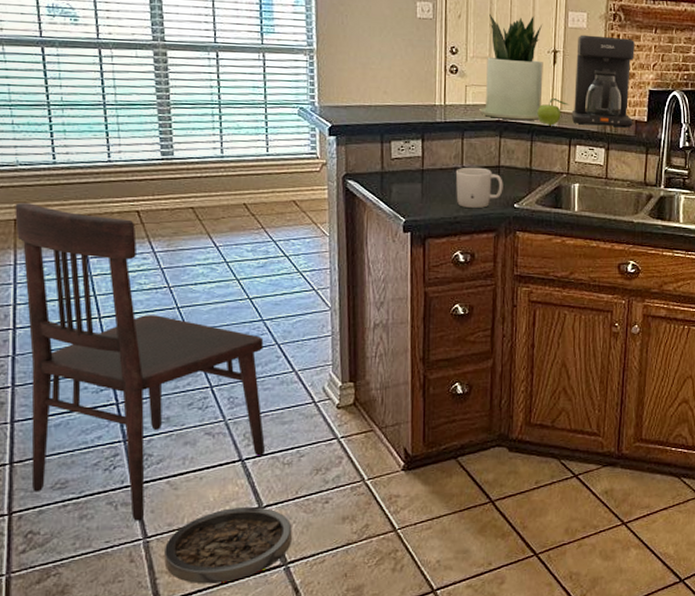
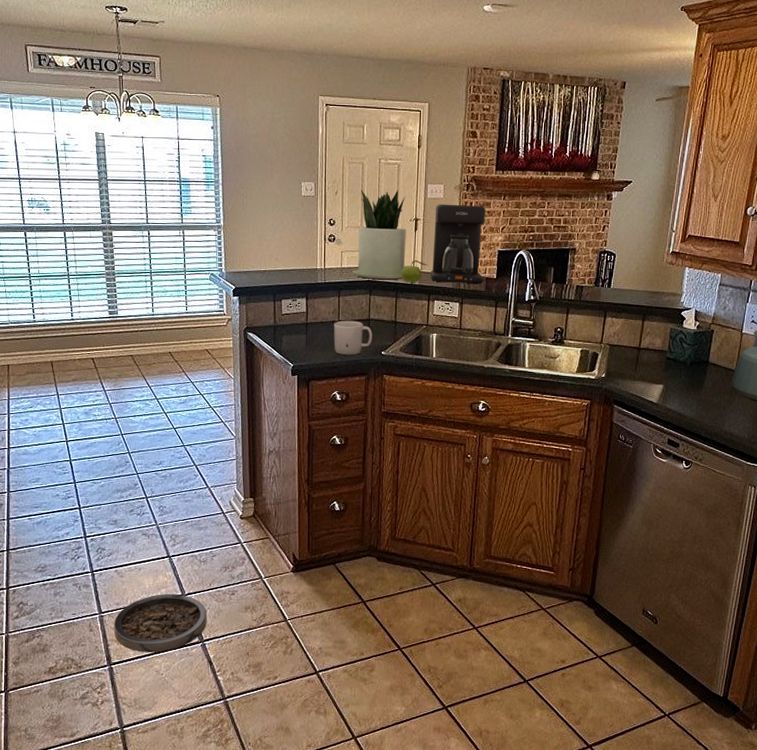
dining chair: present [15,203,265,521] -> none [8,352,186,600]

